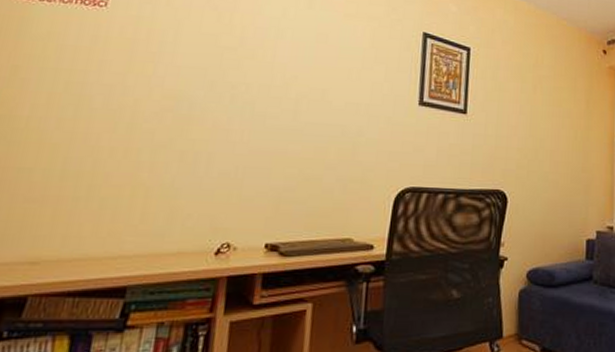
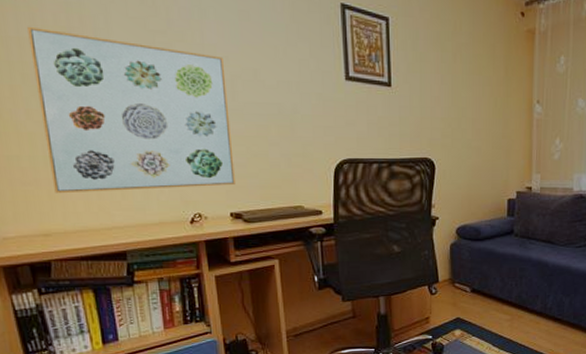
wall art: none [61,35,292,214] -> present [27,26,235,194]

